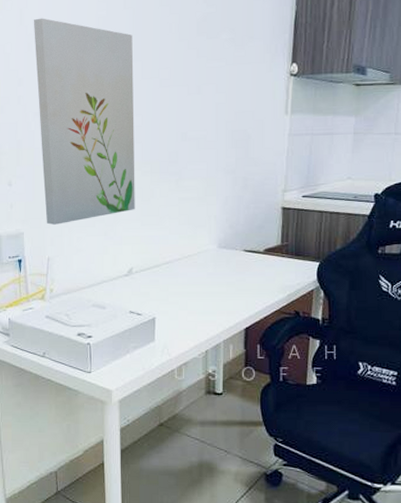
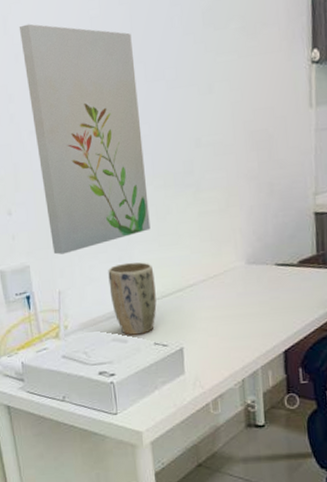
plant pot: none [94,237,135,303] -> present [108,262,157,335]

